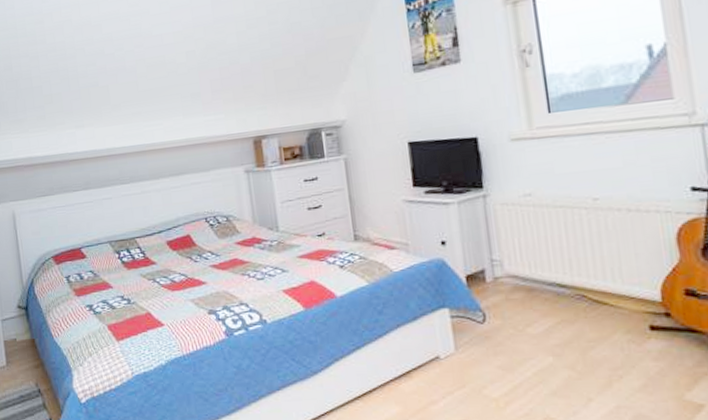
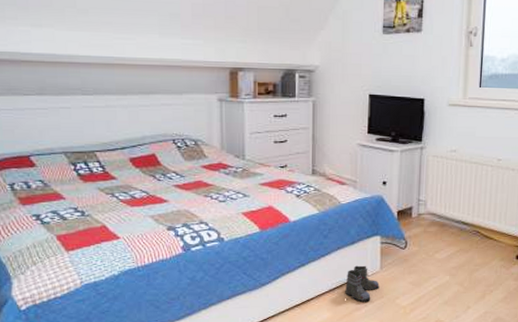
boots: none [413,346,458,392] -> present [345,265,380,302]

